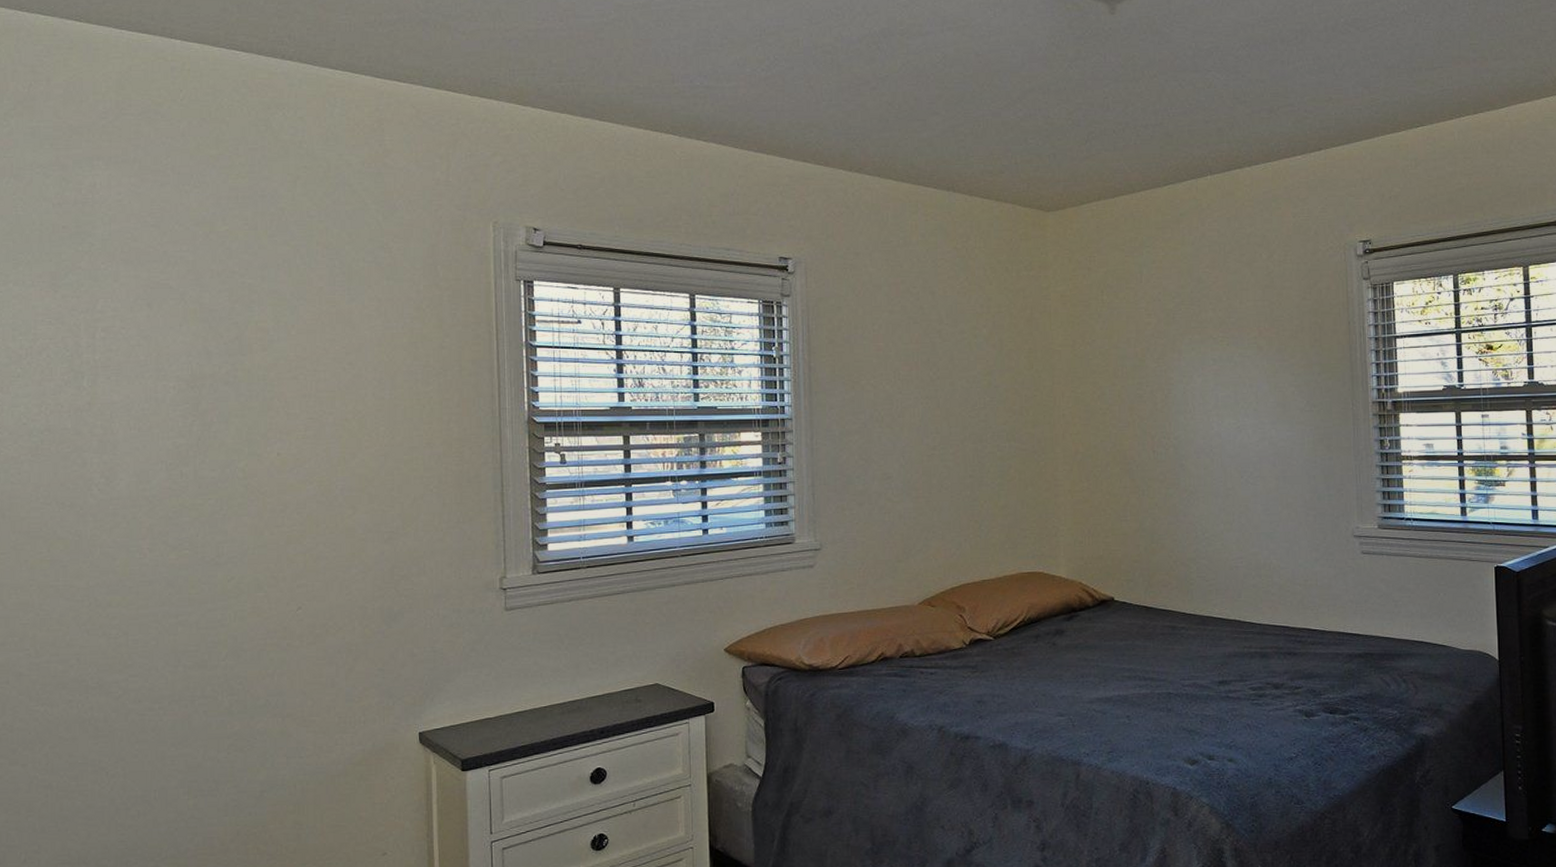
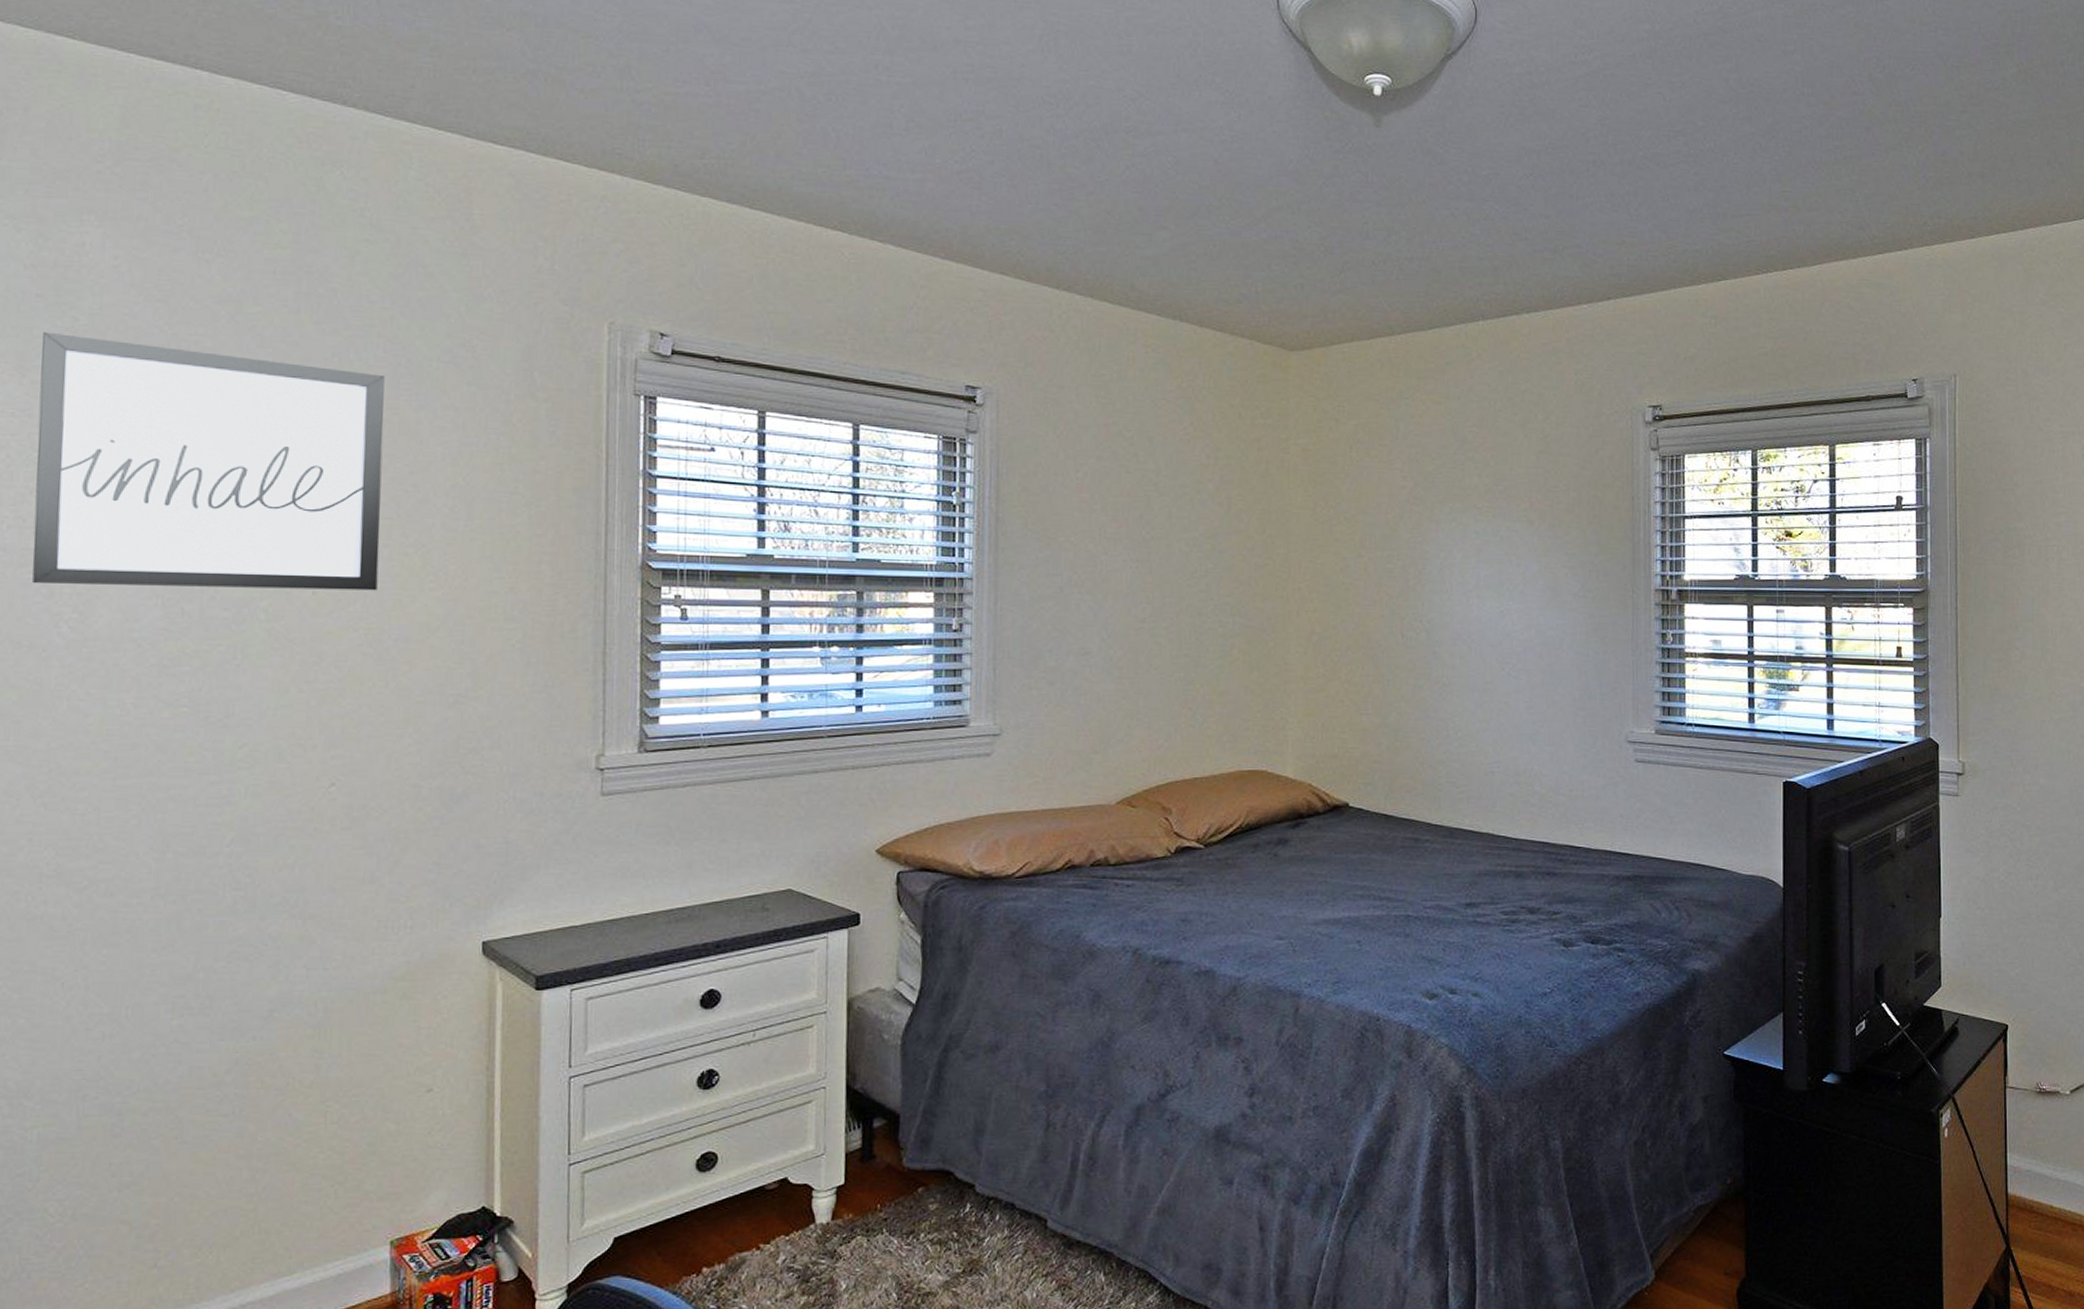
wall art: none [69,256,326,455] -> present [32,331,385,591]

